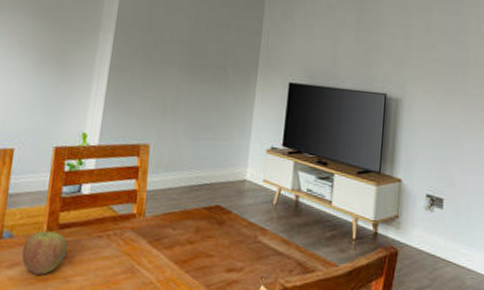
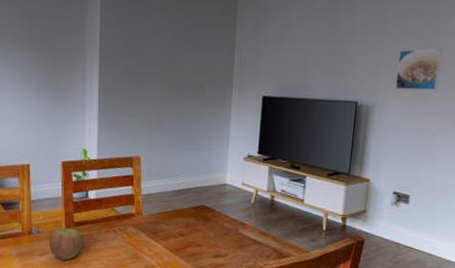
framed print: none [423,44,466,86] -> present [395,48,443,91]

